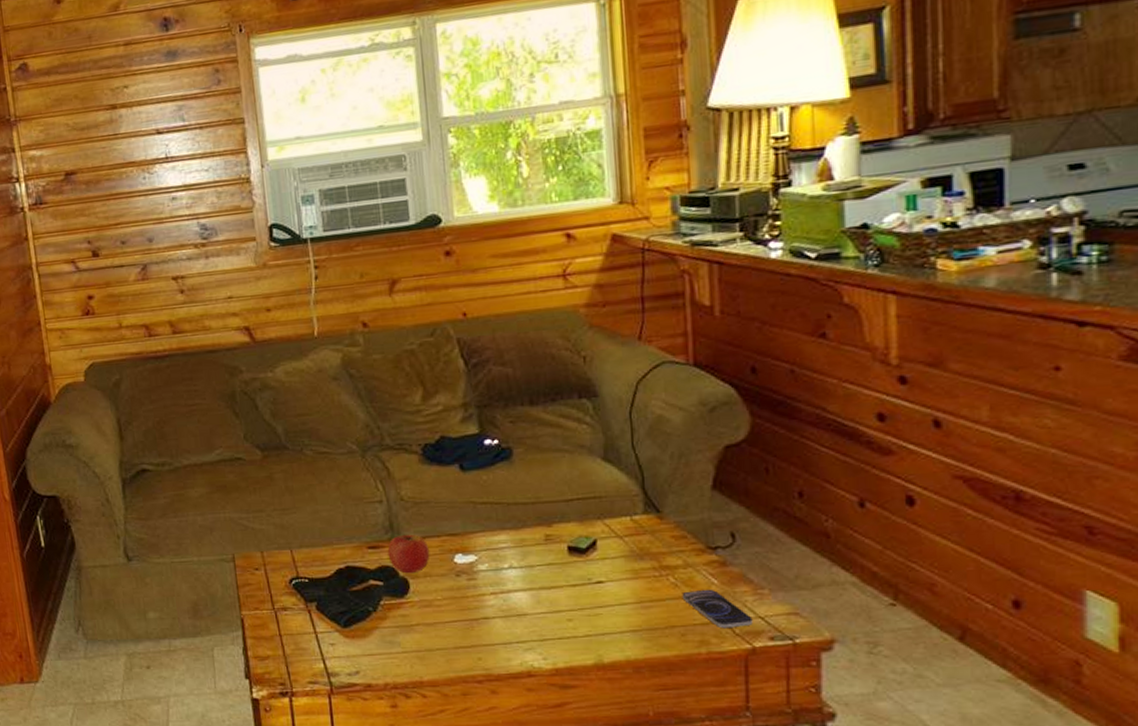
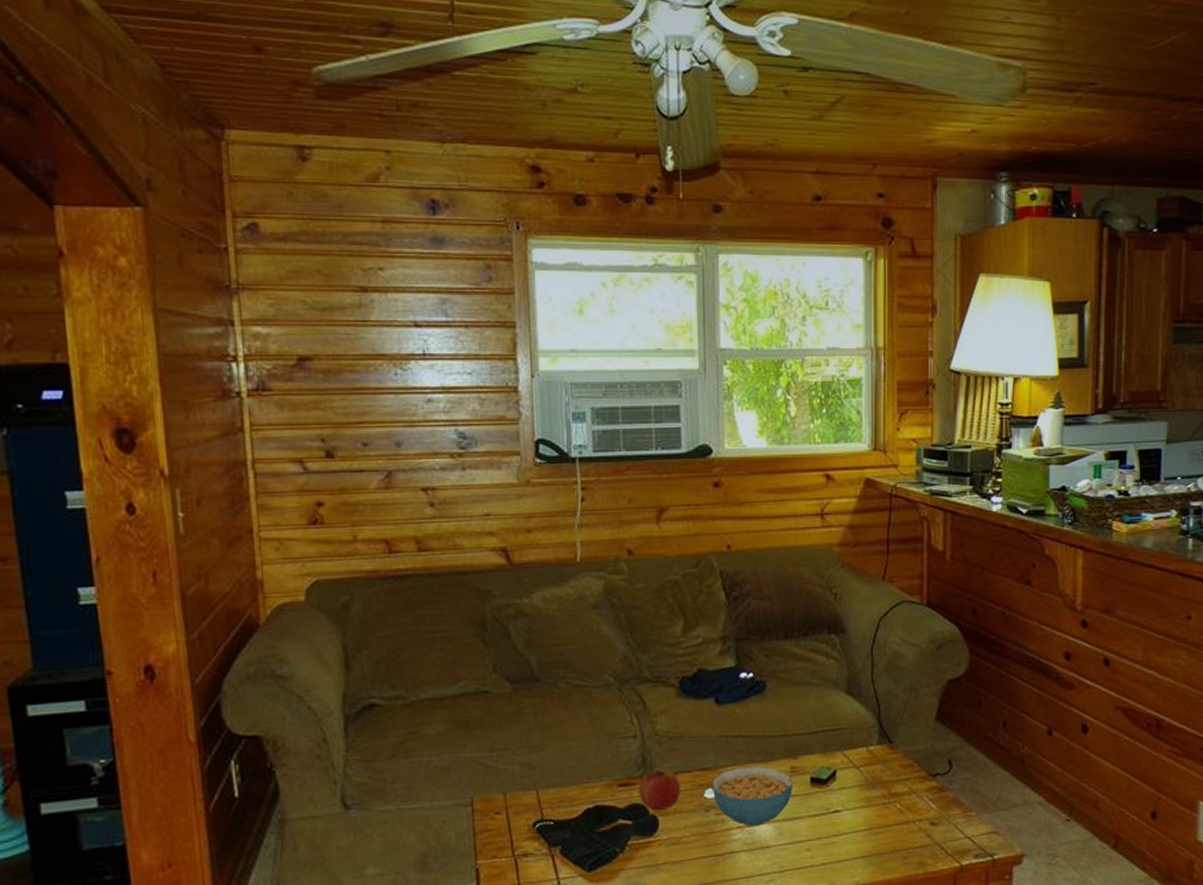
cereal bowl: none [461,533,549,594] -> present [711,766,793,827]
smartphone: present [682,589,753,629] -> none [906,813,962,850]

